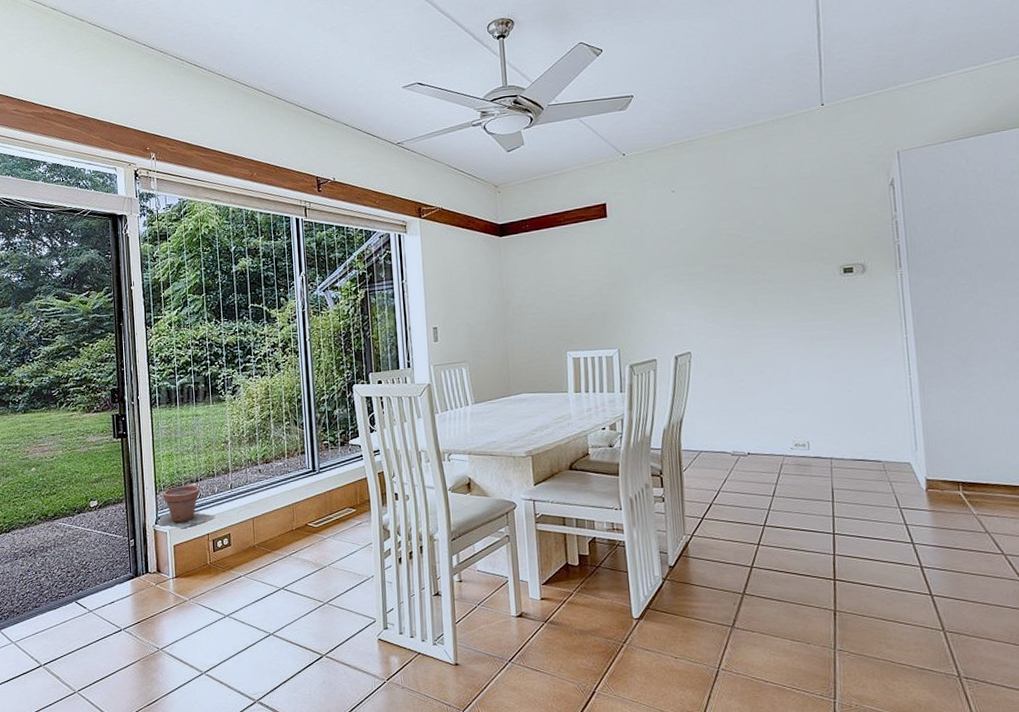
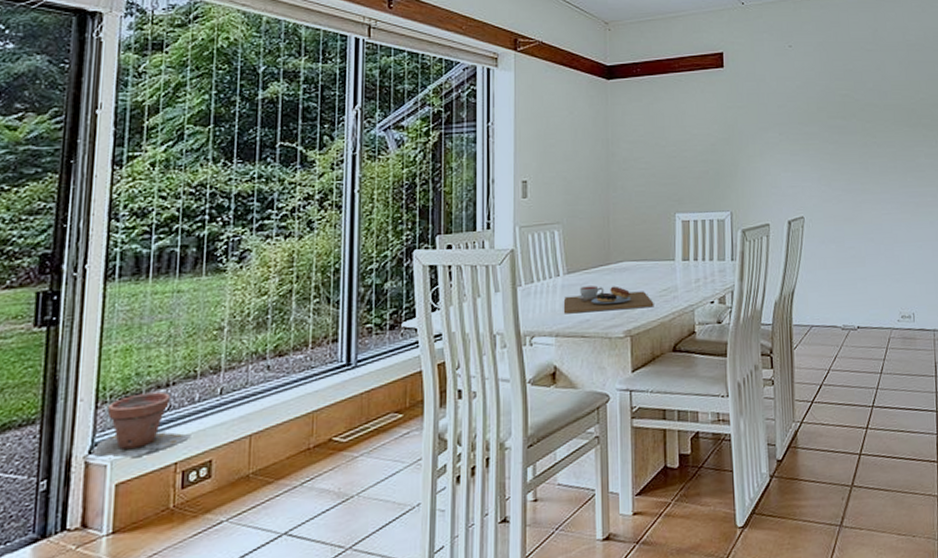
place setting: none [474,413,551,437] -> present [564,285,654,314]

